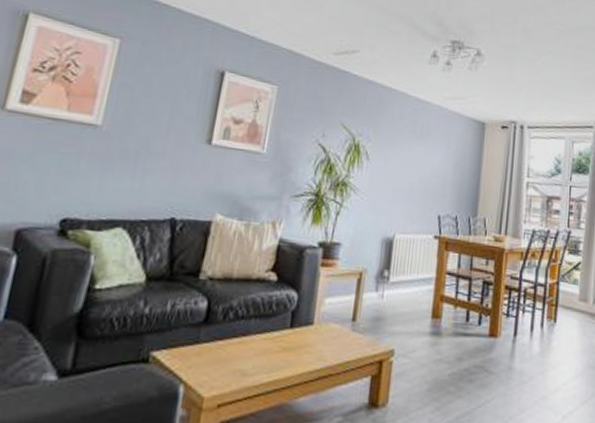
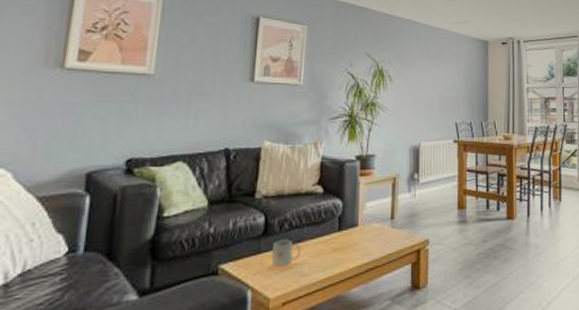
mug: none [209,330,245,364] -> present [271,239,301,269]

